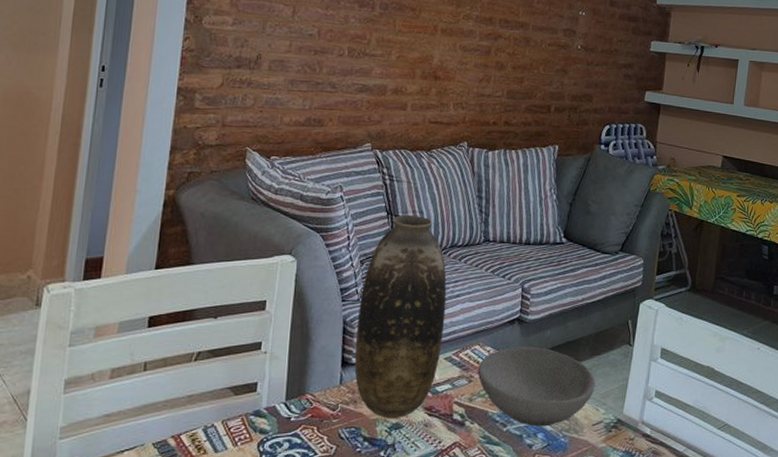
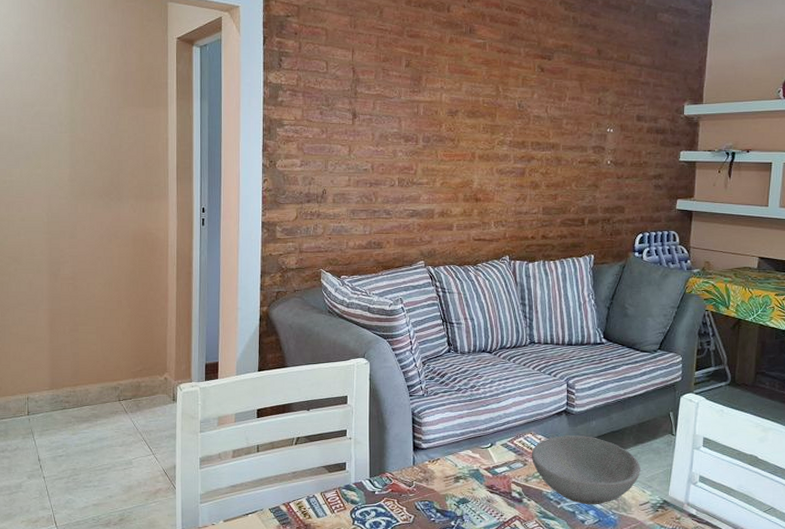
vase: present [354,215,447,418] -> none [423,322,499,494]

